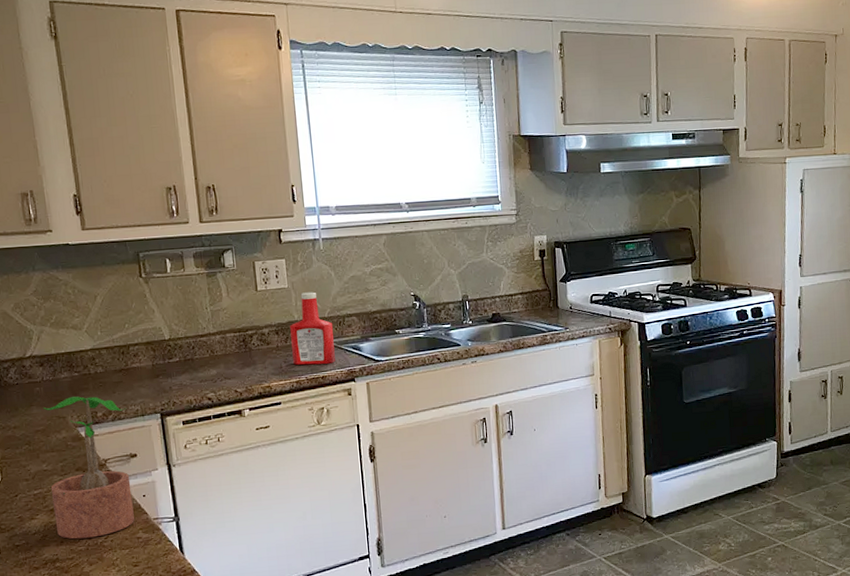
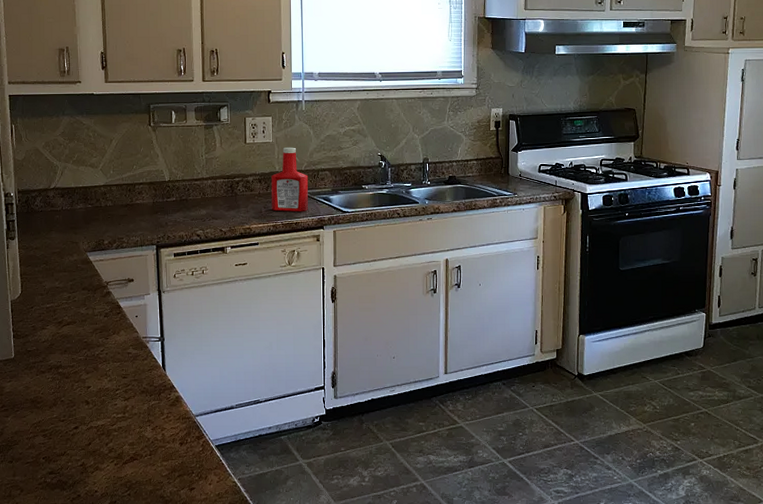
potted plant: present [43,396,134,539] -> none [60,225,129,350]

